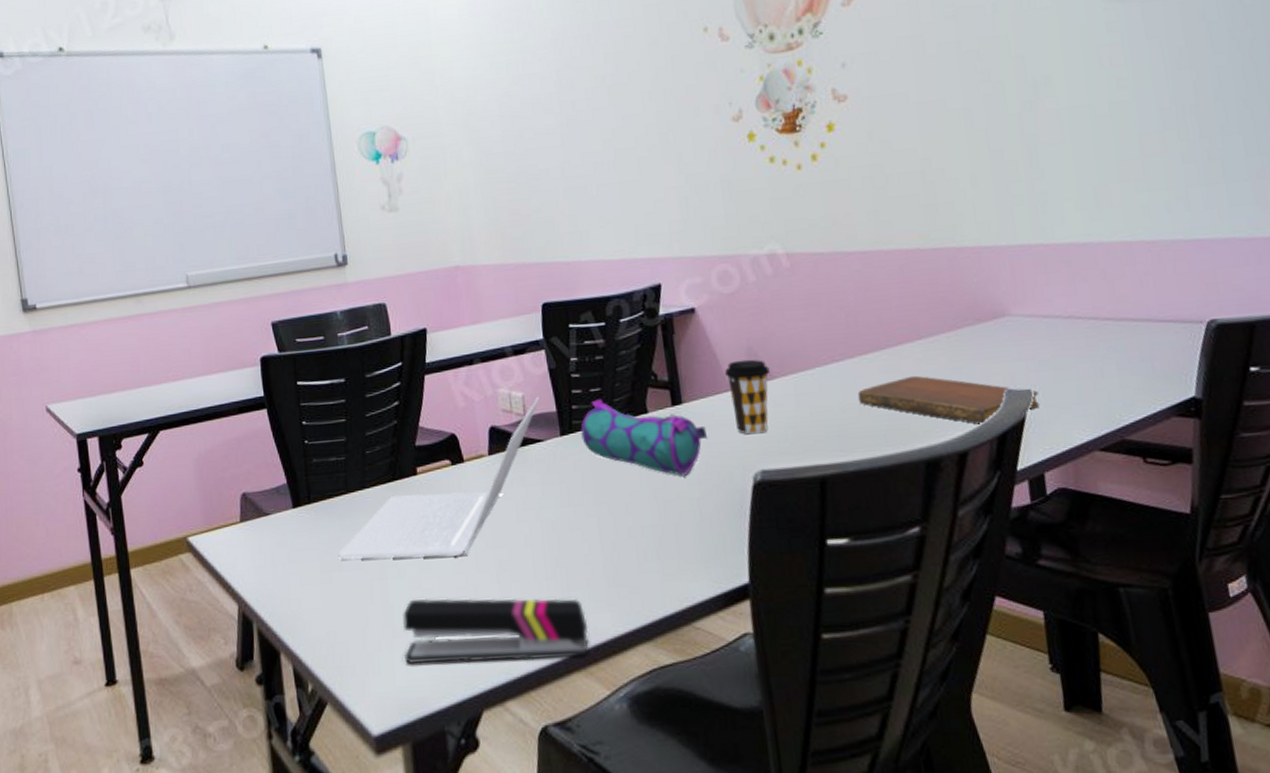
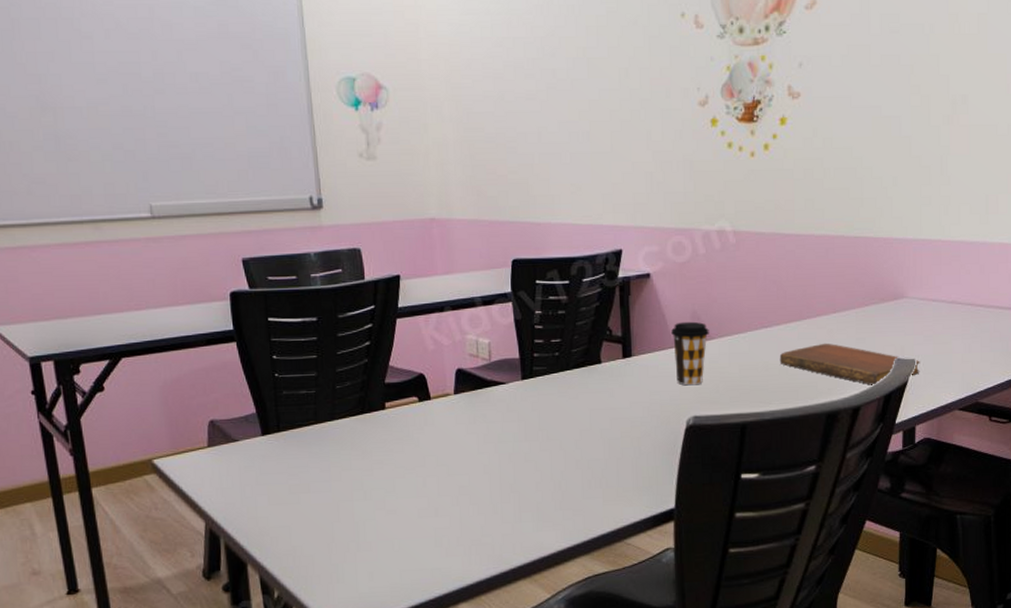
laptop: present [337,396,541,560] -> none [306,343,505,483]
stapler: present [402,598,589,665] -> none [366,517,536,574]
pencil case: present [580,399,708,476] -> none [540,349,652,419]

